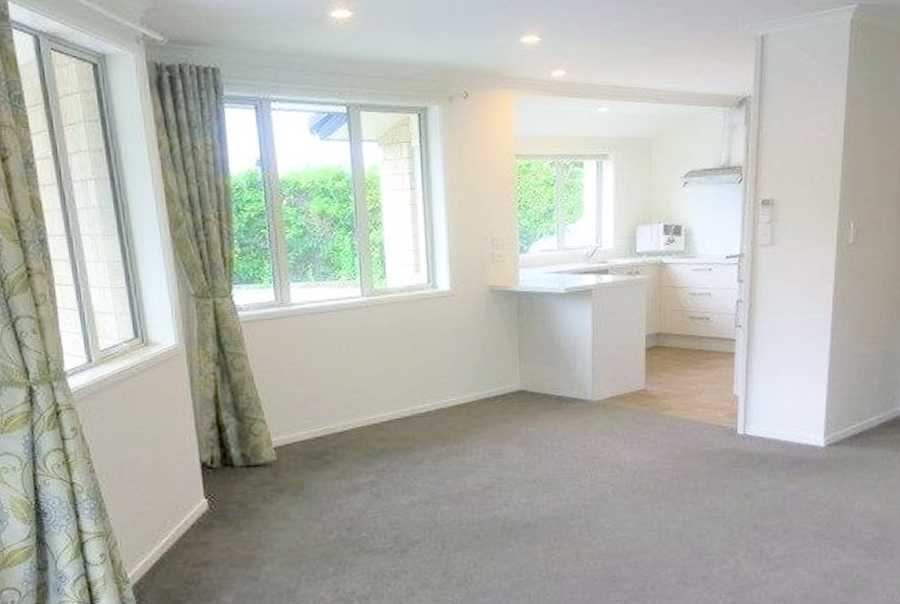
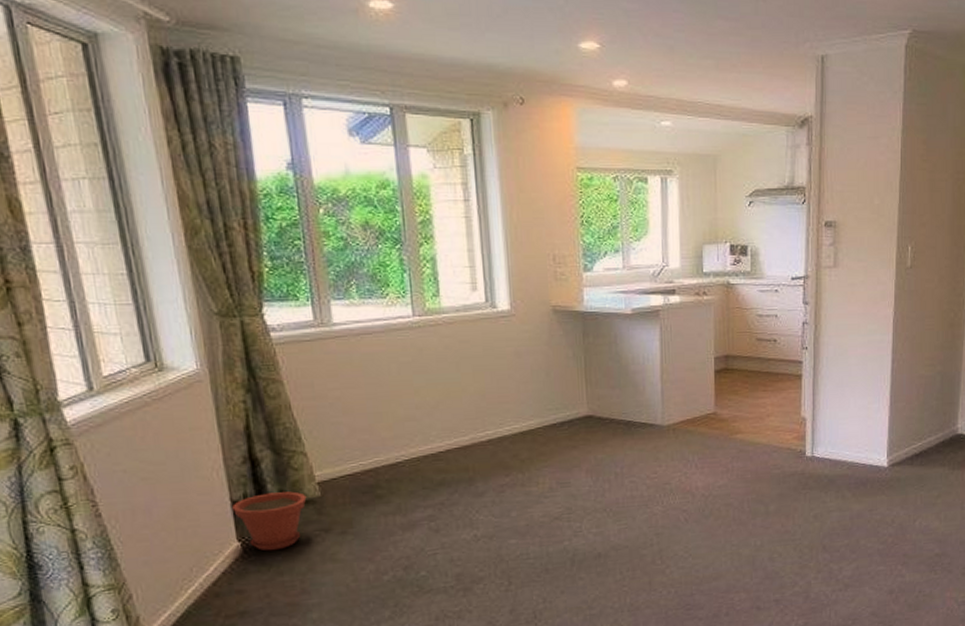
plant pot: none [201,455,264,508] -> present [232,491,307,551]

